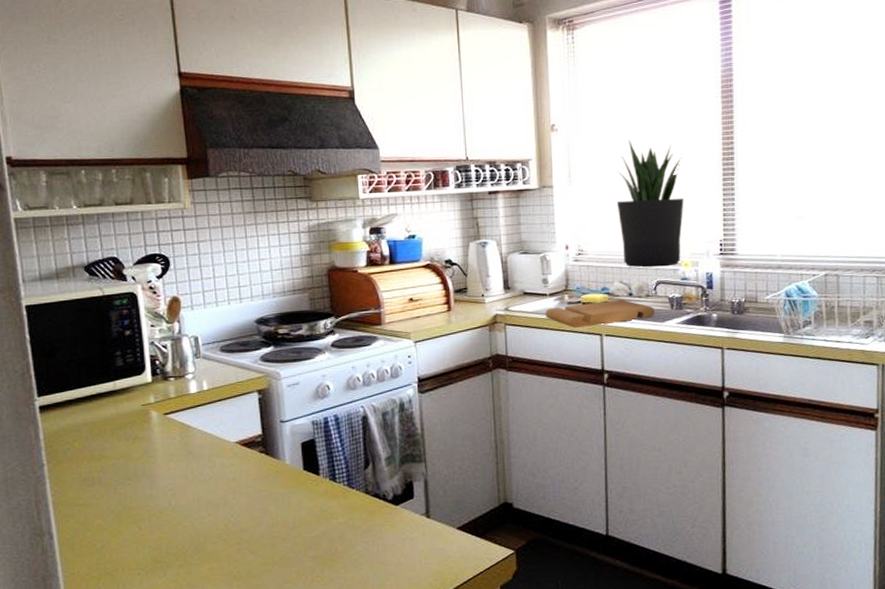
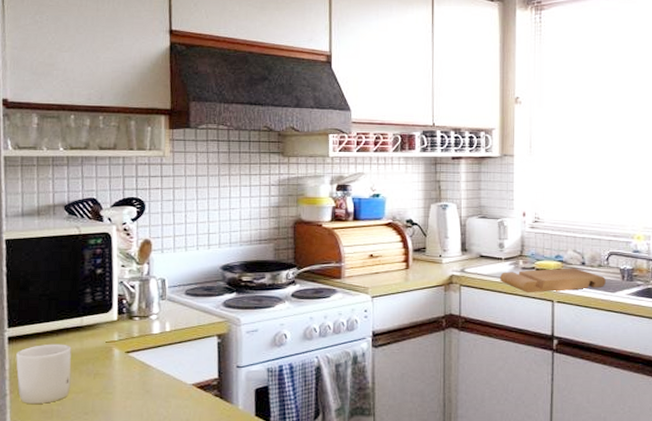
mug: none [50,409,110,473] -> present [16,343,72,404]
planter: present [617,140,684,267] -> none [575,116,639,238]

